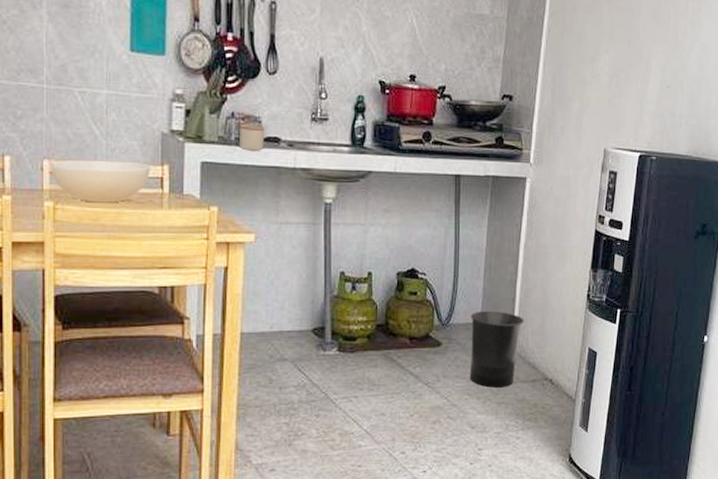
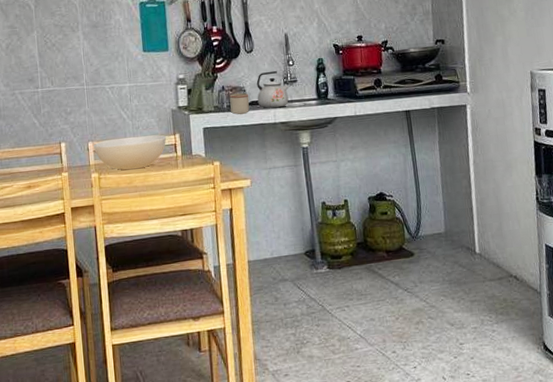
kettle: none [275,102,318,150] -> present [256,70,290,109]
waste bin: present [469,310,524,388] -> none [435,220,484,288]

